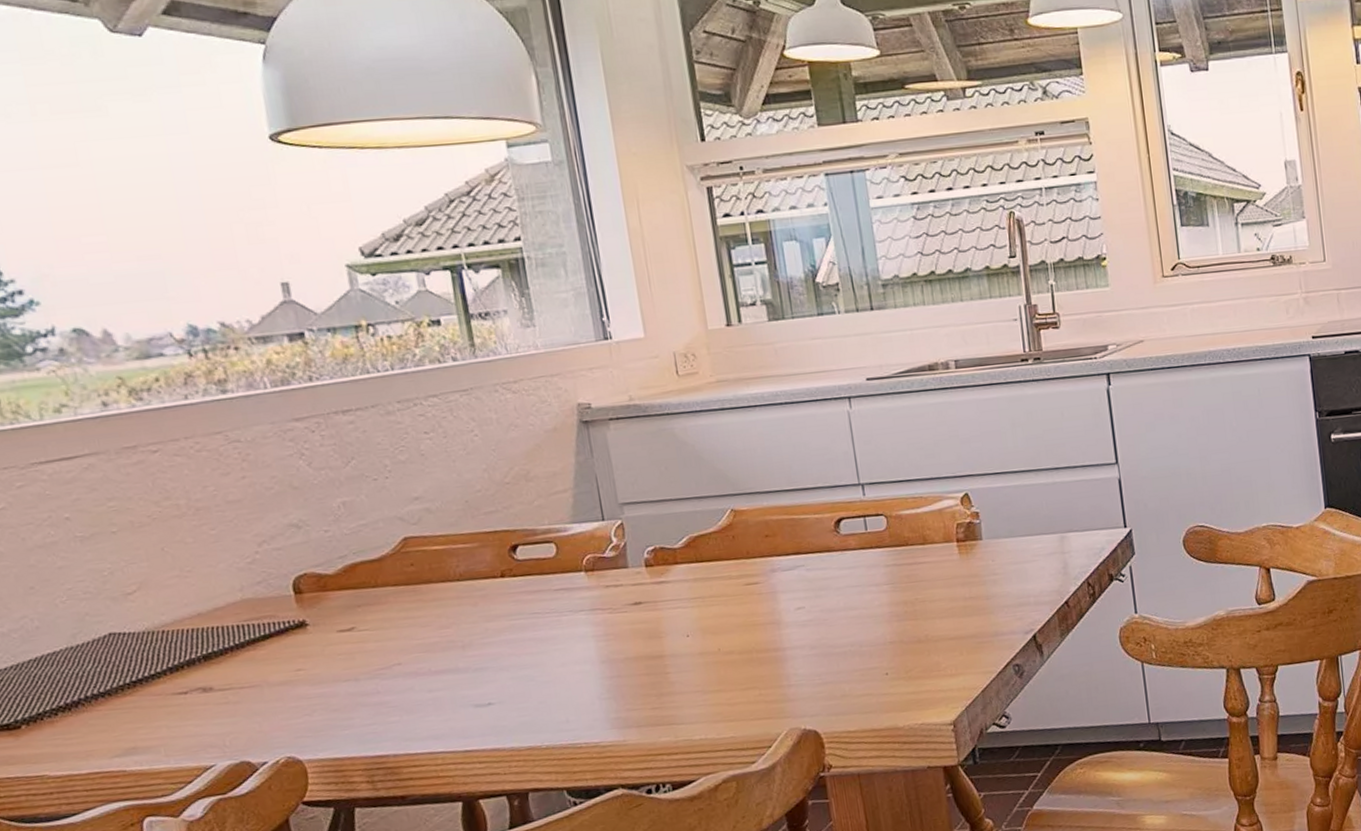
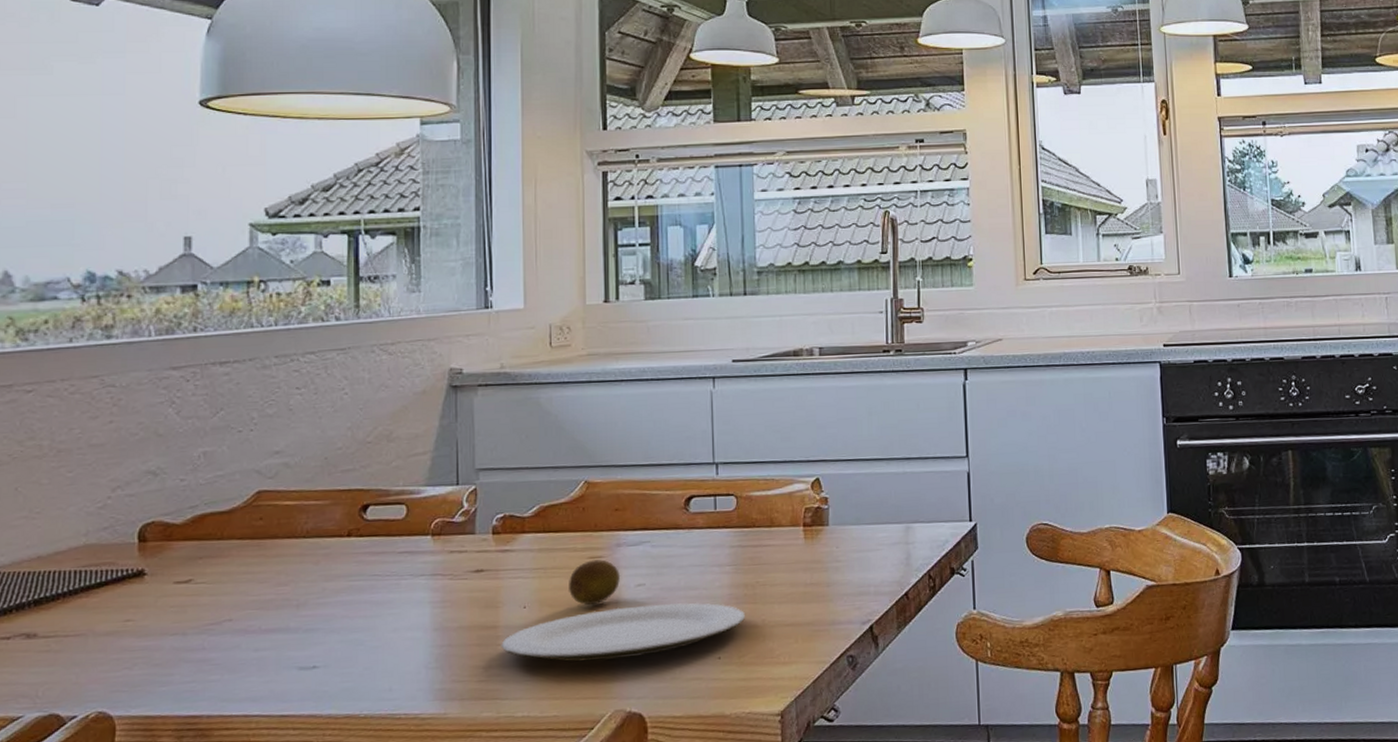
plate: none [669,622,908,686] -> present [501,603,745,662]
fruit: none [728,585,780,631] -> present [569,559,621,606]

